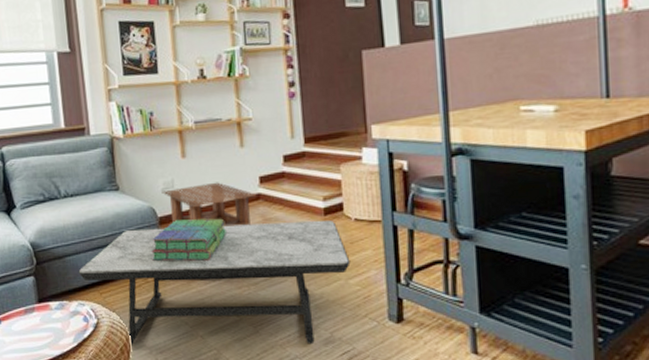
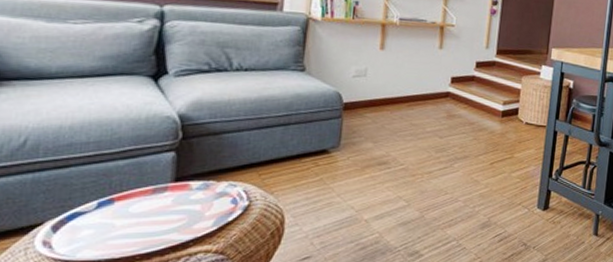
coffee table: present [78,221,351,345] -> none [236,111,516,229]
stack of books: present [151,218,227,261] -> none [328,107,411,148]
side table: present [161,182,257,227] -> none [352,76,446,120]

